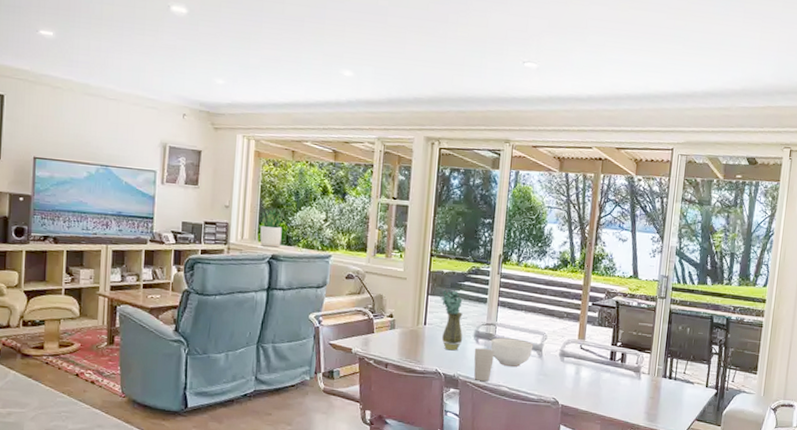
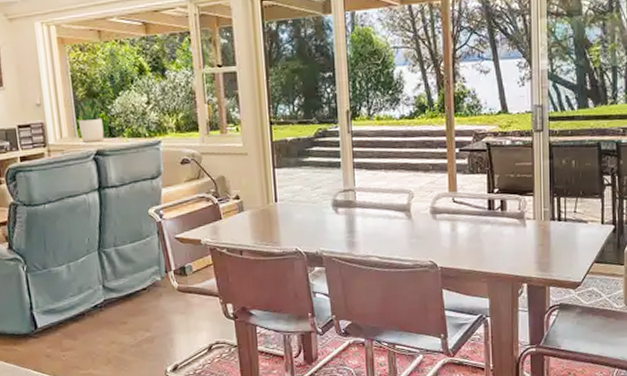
vase: present [441,287,463,351] -> none [289,156,321,226]
cup: present [474,348,495,382] -> none [334,217,358,255]
bowl: present [490,337,534,367] -> none [351,202,400,234]

